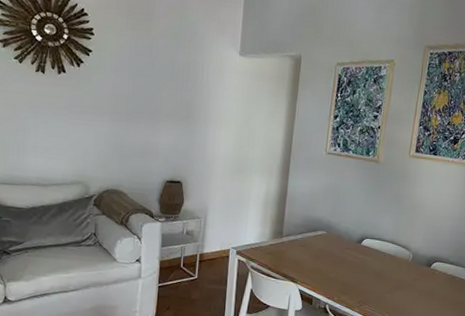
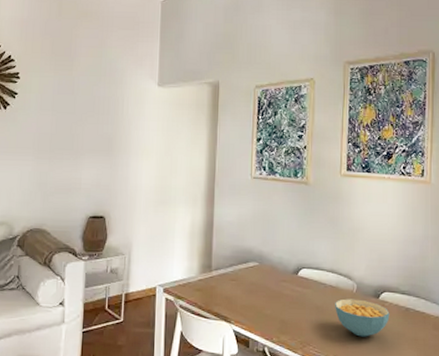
cereal bowl: none [391,266,438,299] -> present [335,299,390,337]

